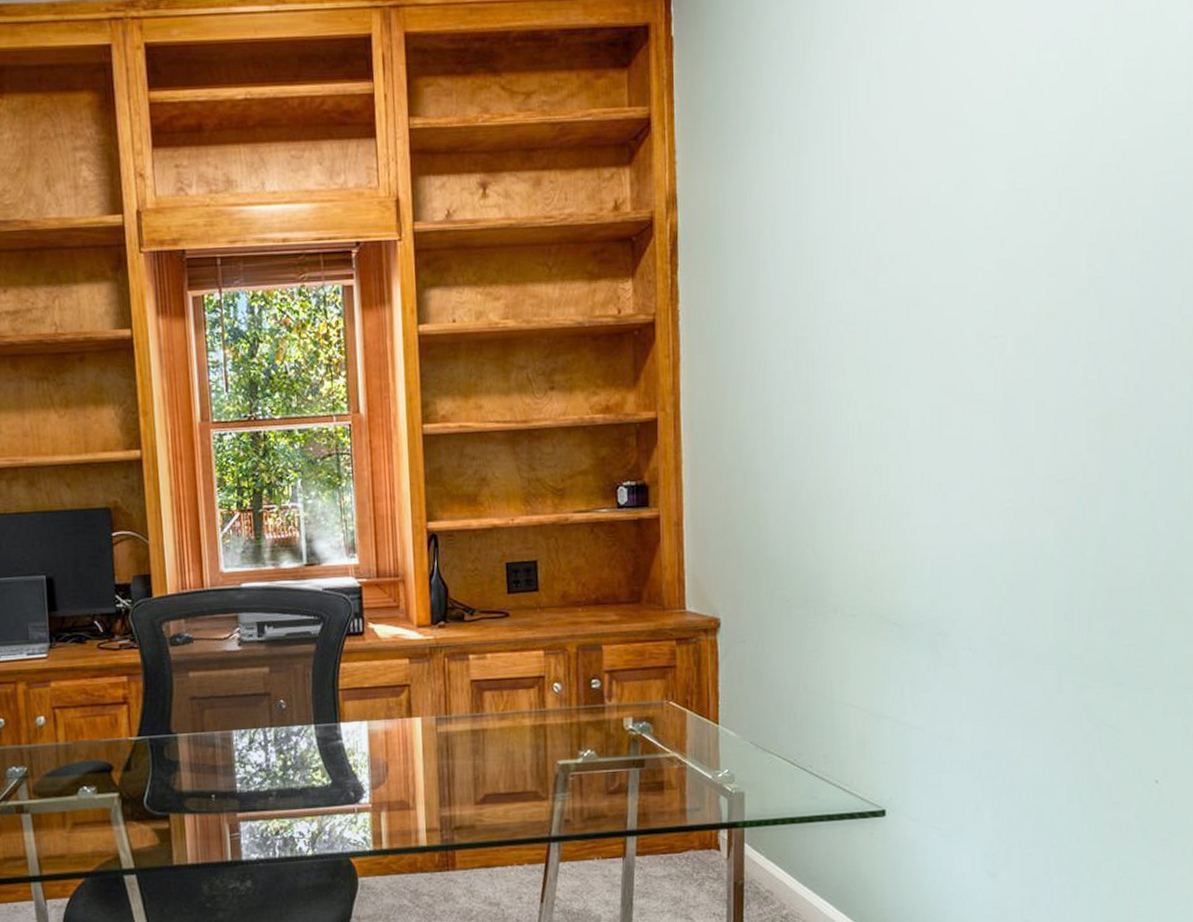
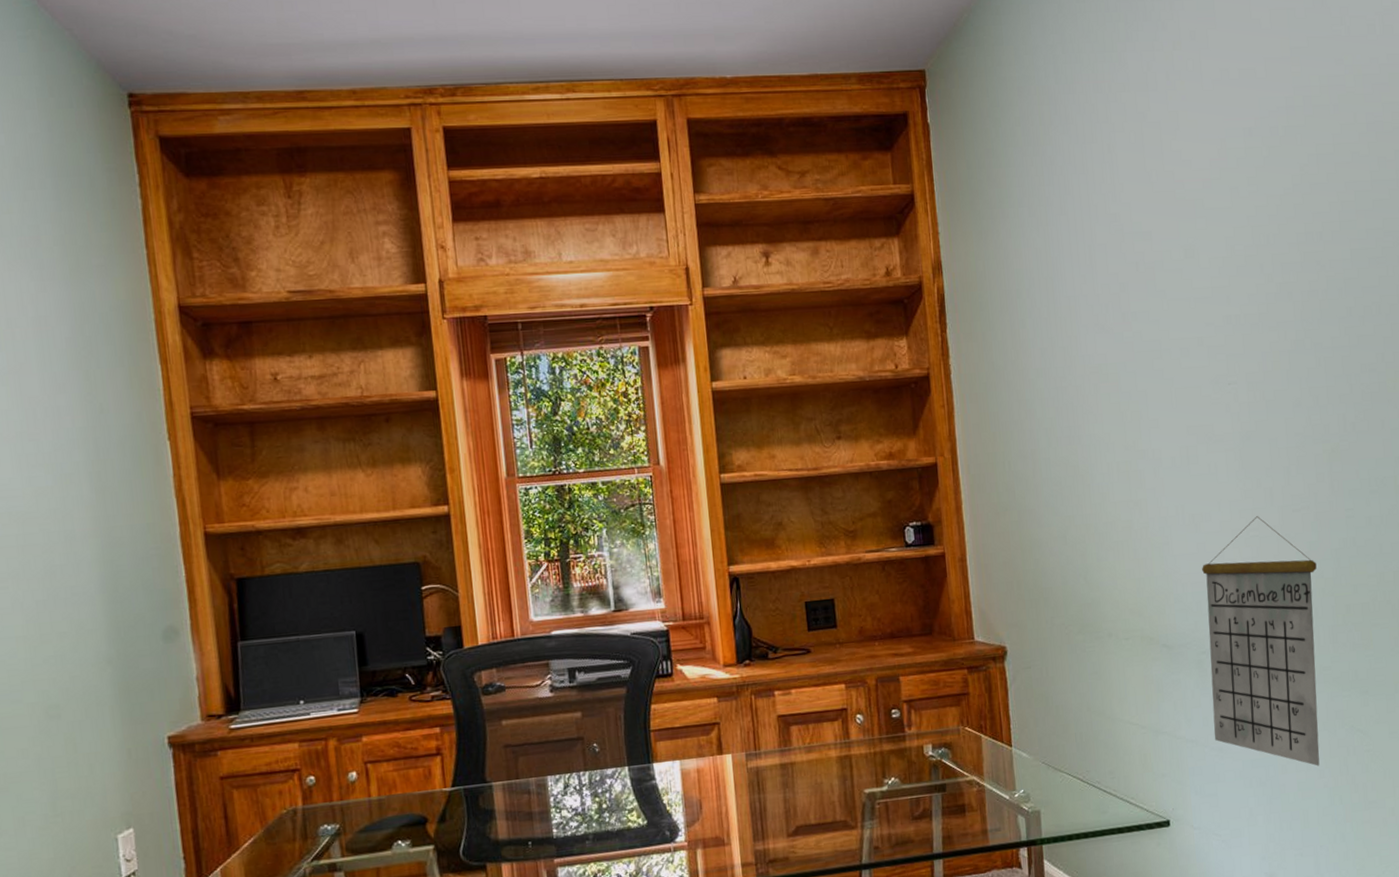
calendar: none [943,486,1077,762] -> present [1202,516,1320,766]

